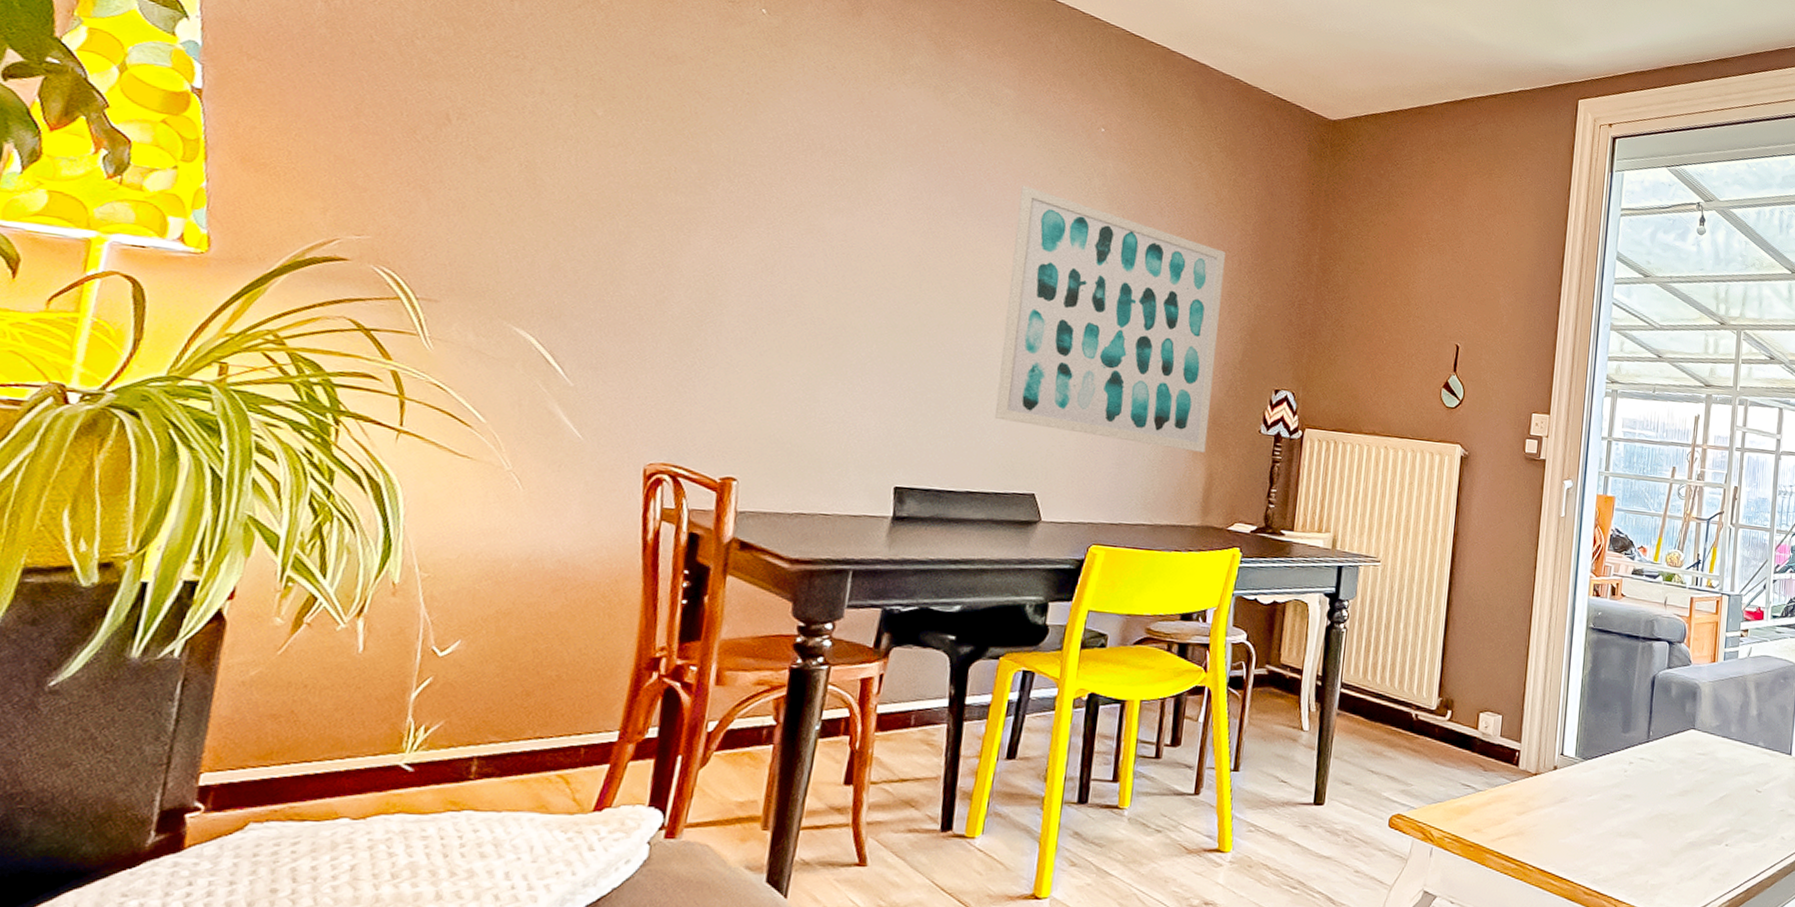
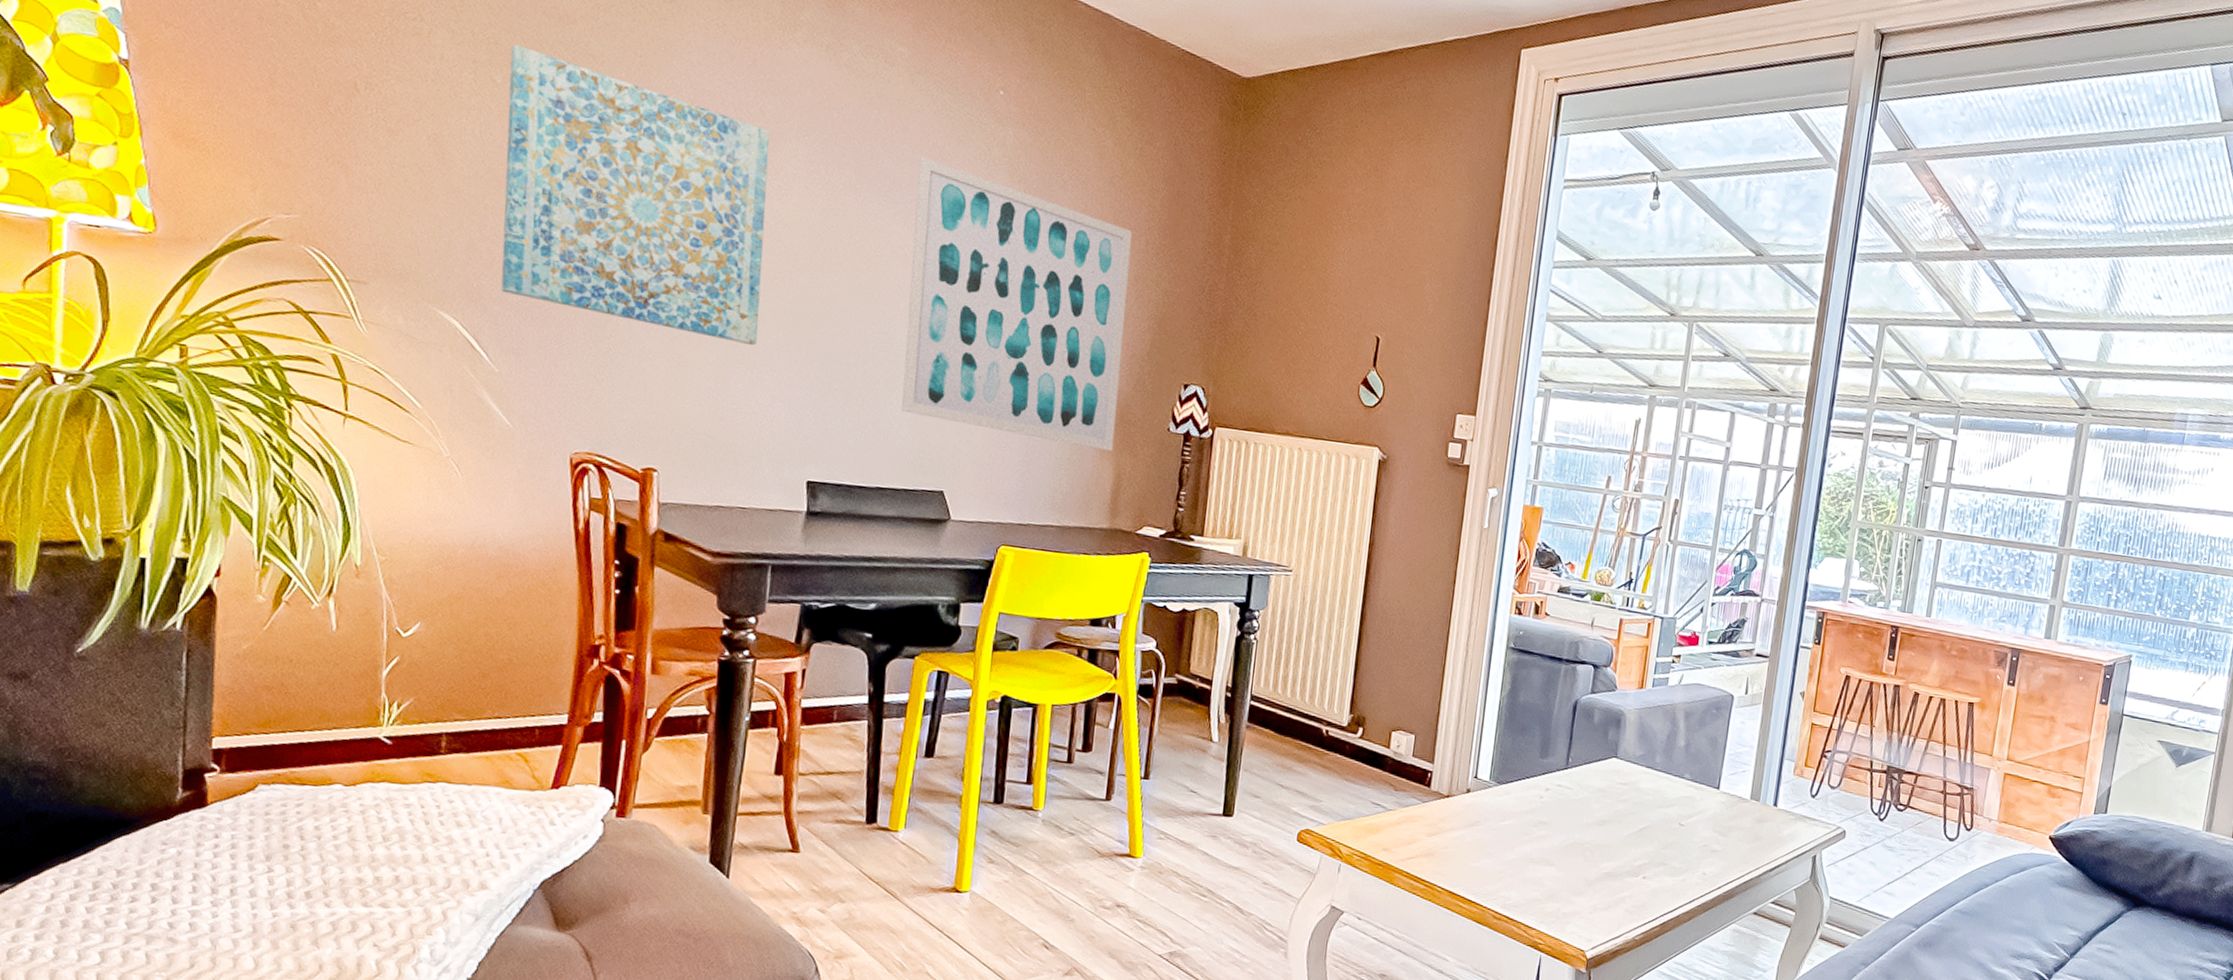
wall art: none [583,80,874,359] -> present [501,44,770,346]

